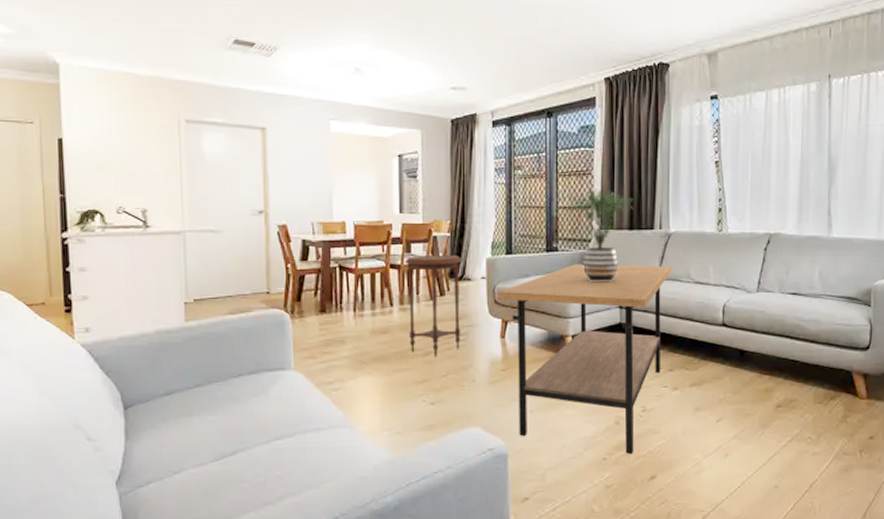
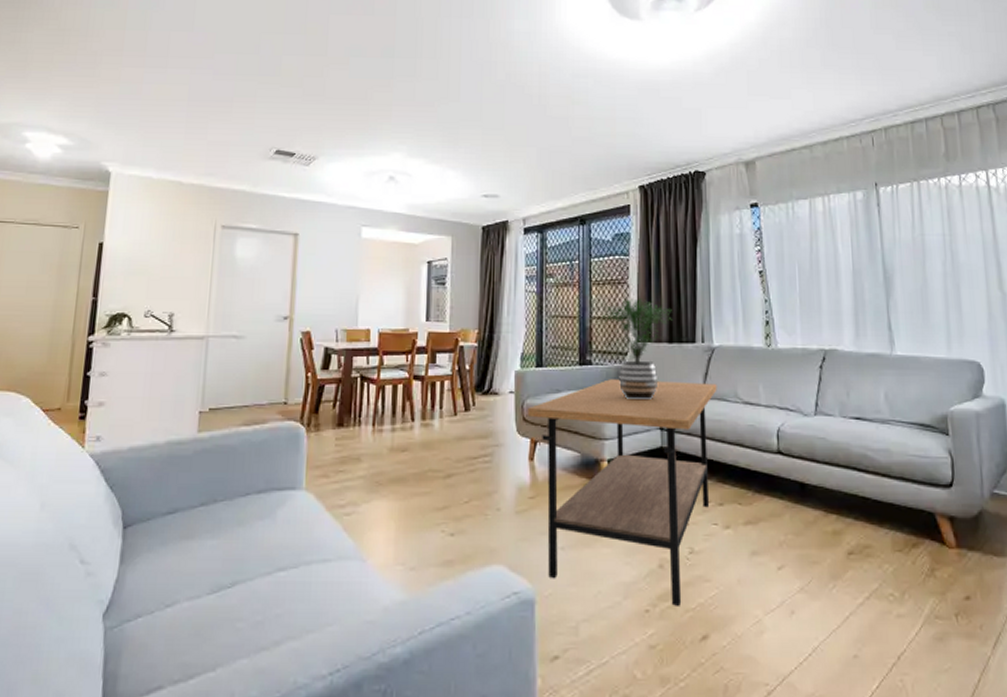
side table: present [404,254,462,358] -> none [428,365,489,481]

